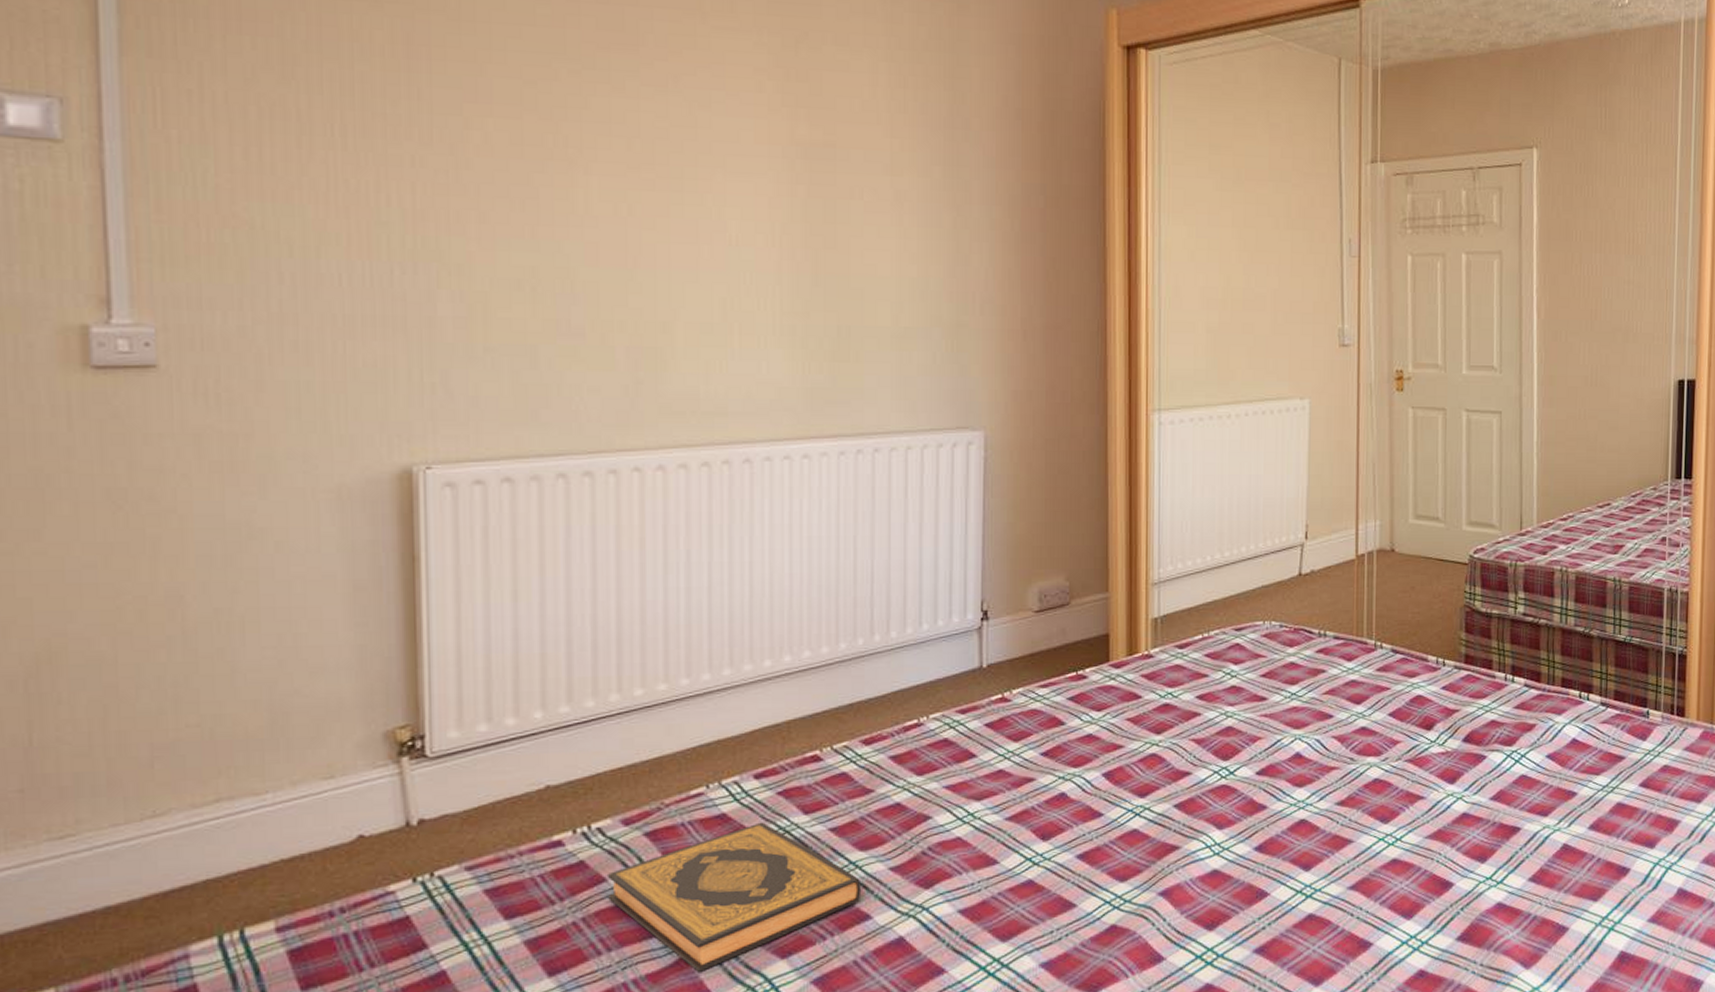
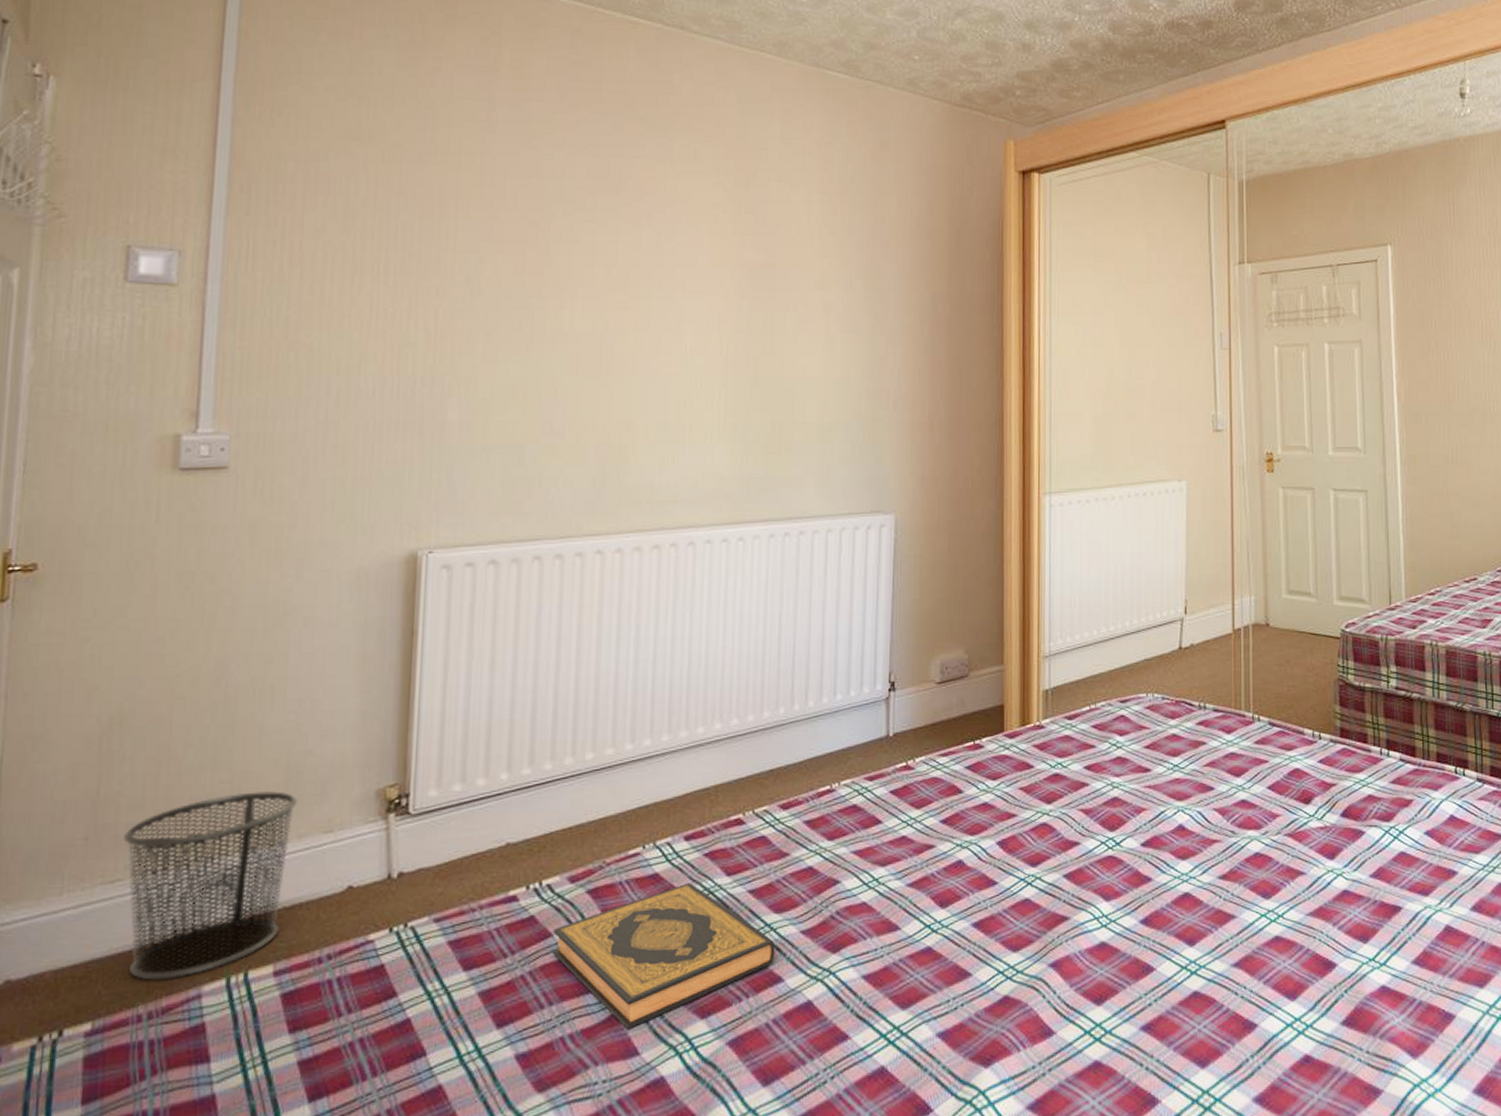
waste bin: none [70,735,288,942] -> present [123,791,298,981]

